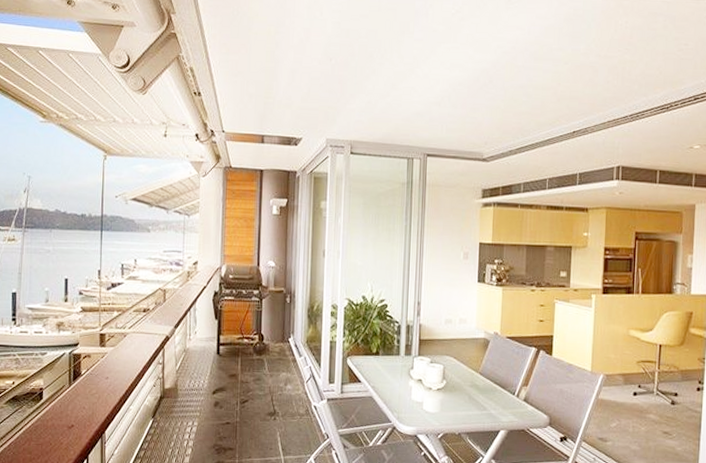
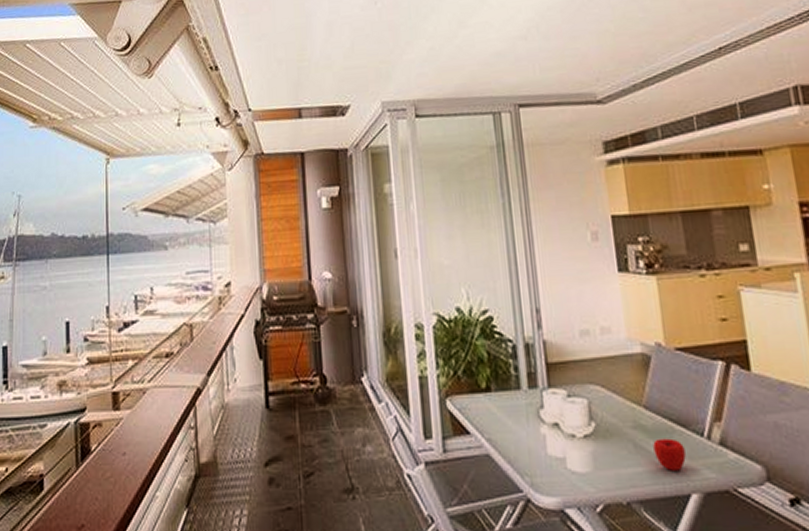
apple: none [481,394,501,415] -> present [653,438,686,471]

